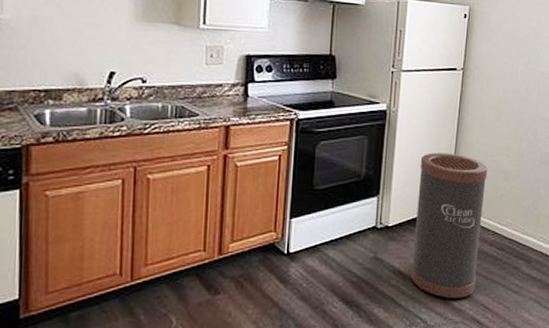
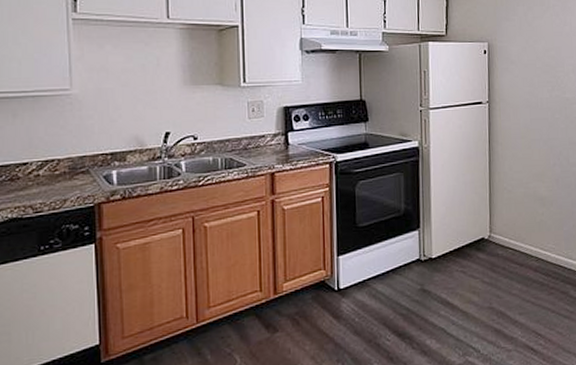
trash can: present [410,153,488,299] -> none [456,183,525,327]

